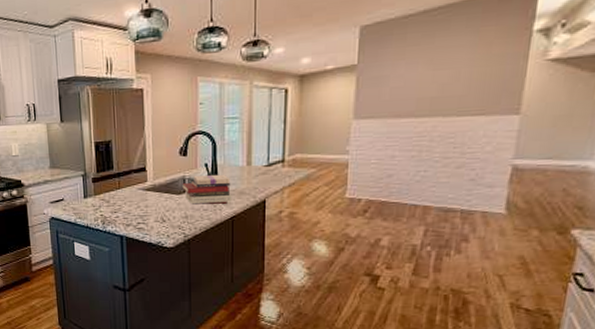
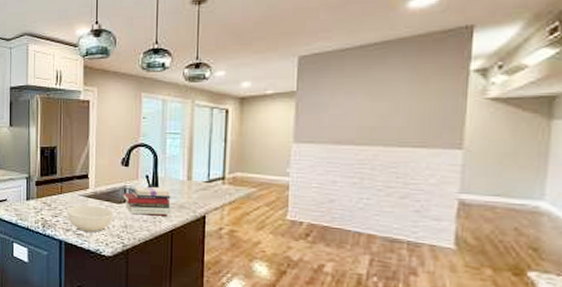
bowl: none [125,199,174,226] -> present [65,205,114,233]

